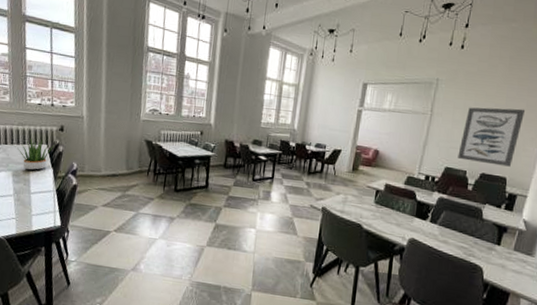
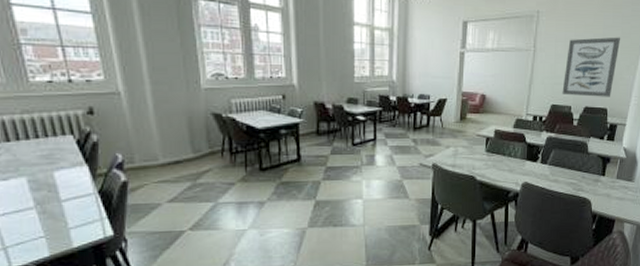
potted plant: present [13,138,56,171] -> none [19,129,86,172]

